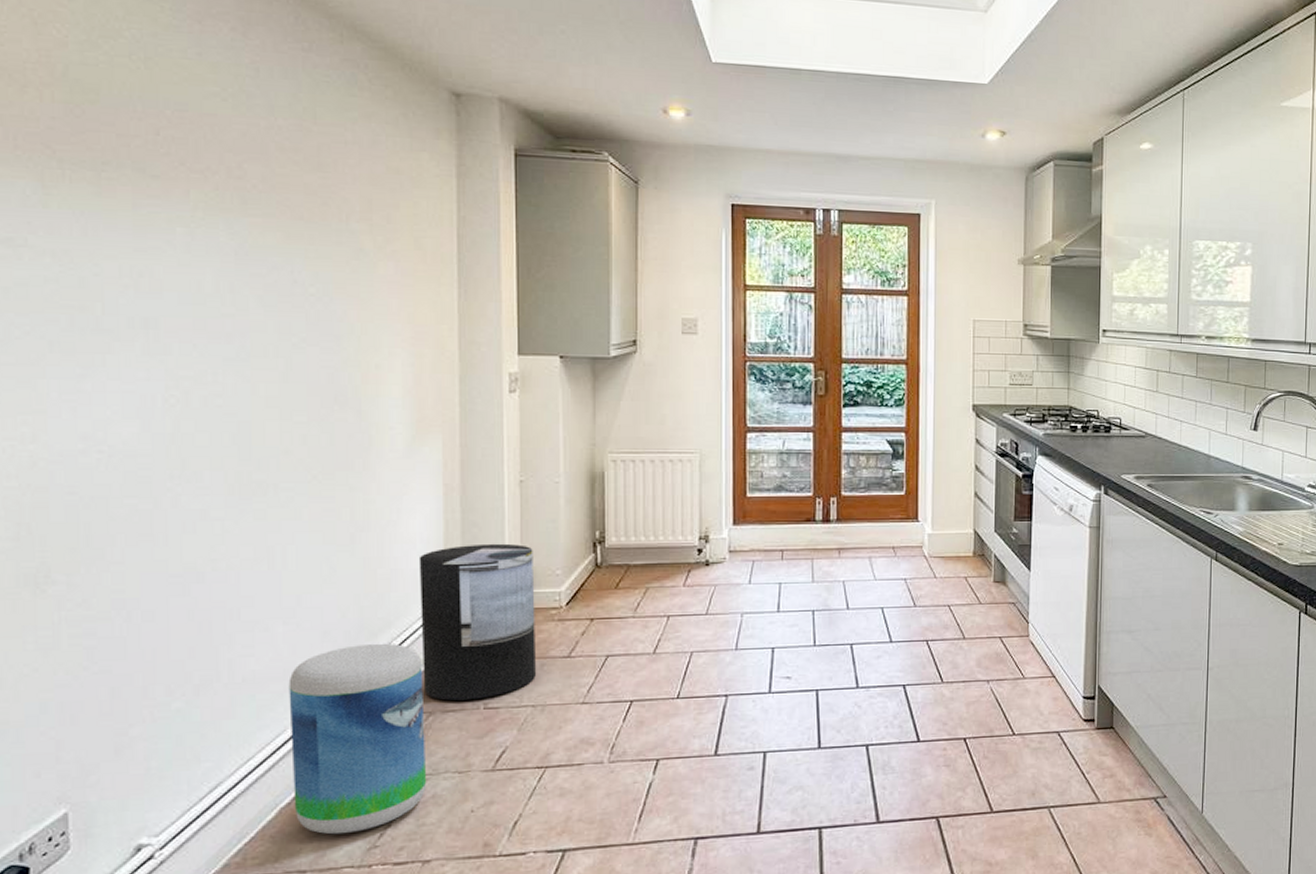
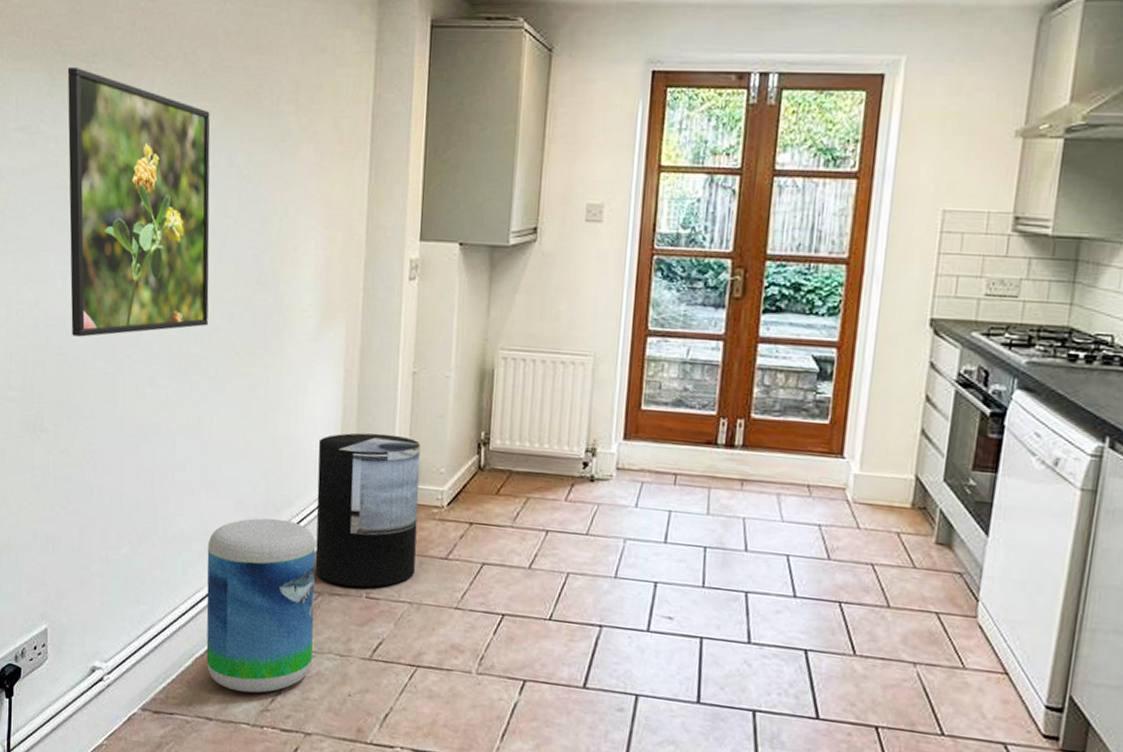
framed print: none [66,175,274,472] -> present [67,68,210,337]

